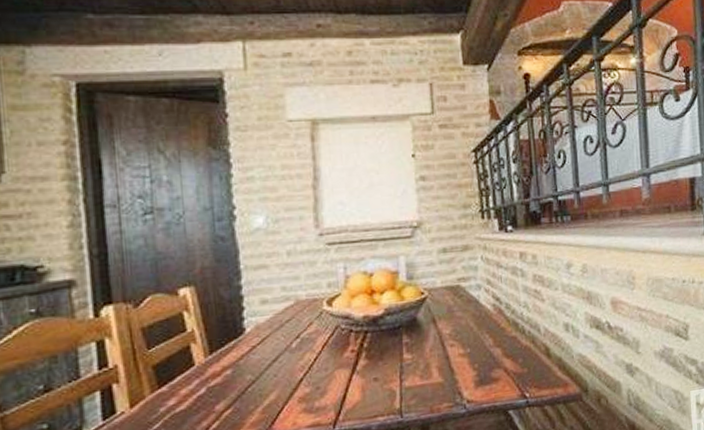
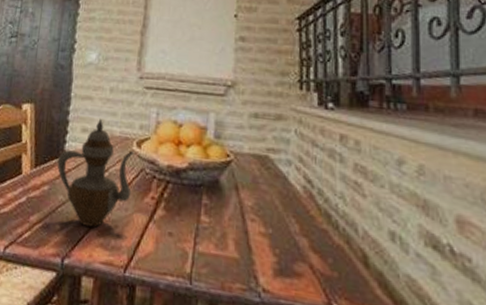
teapot: none [236,285,329,398] -> present [57,118,135,228]

